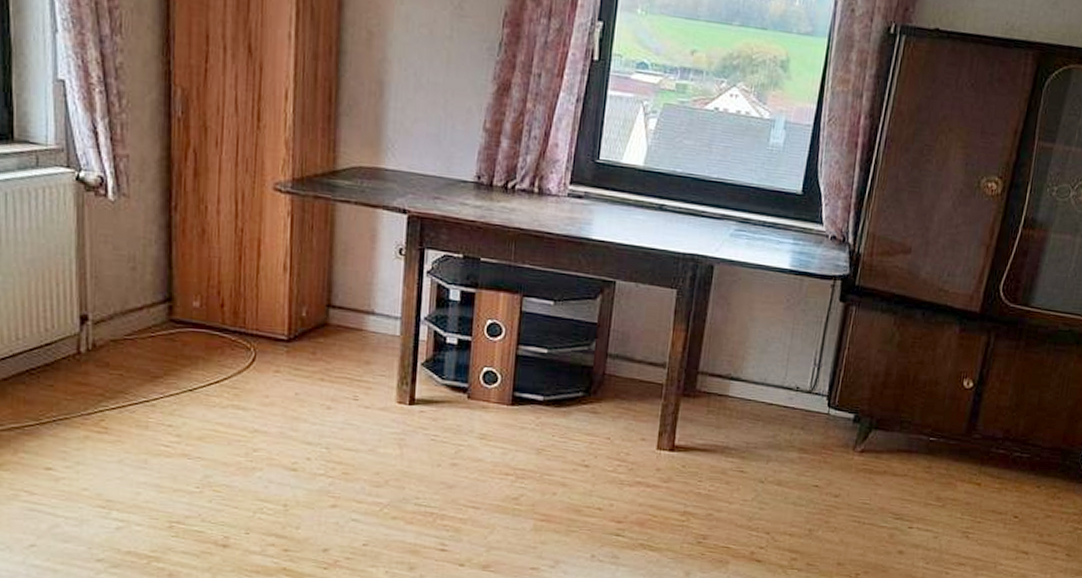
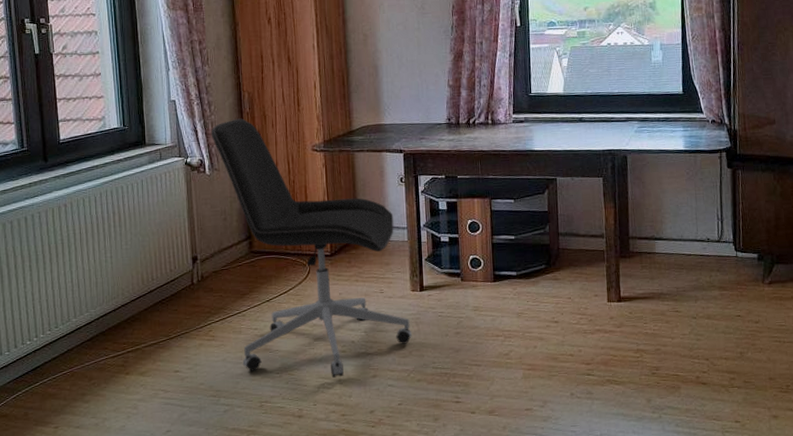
office chair: none [119,124,391,502] -> present [211,118,412,378]

